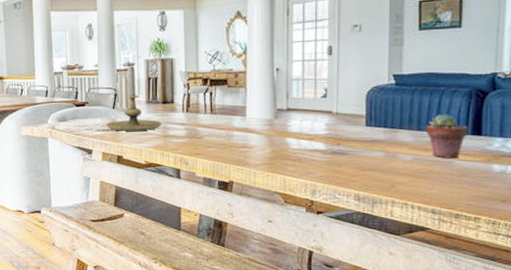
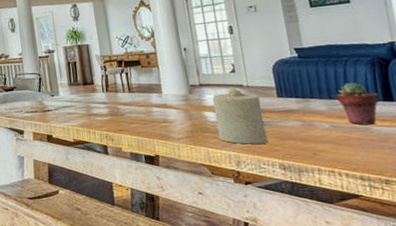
candle holder: present [106,66,161,131] -> none [34,53,85,112]
candle: none [298,113,348,174] -> present [212,87,269,144]

